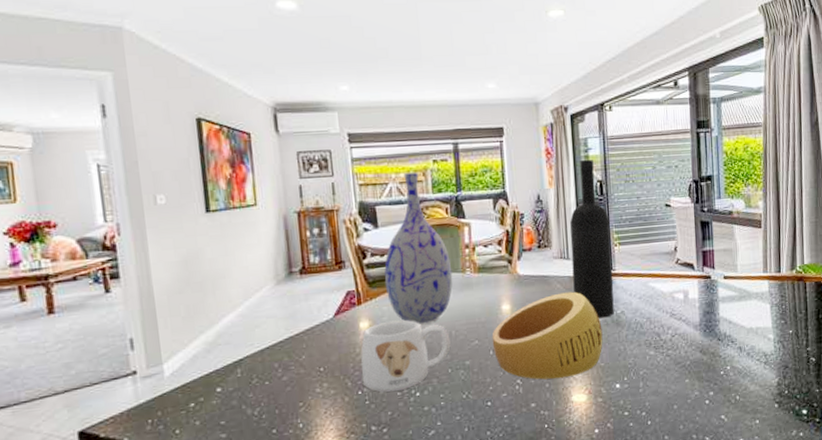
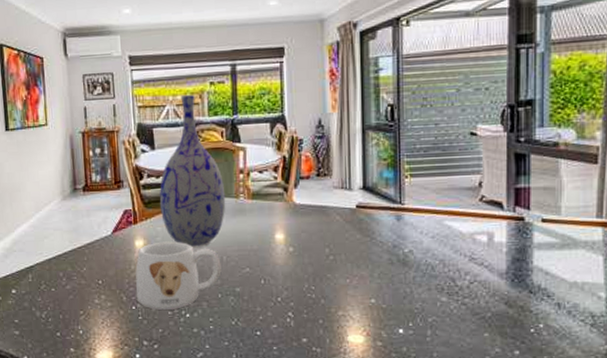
ring: present [492,291,603,380] -> none [263,225,386,316]
wine bottle: present [569,159,614,319] -> none [353,80,402,256]

